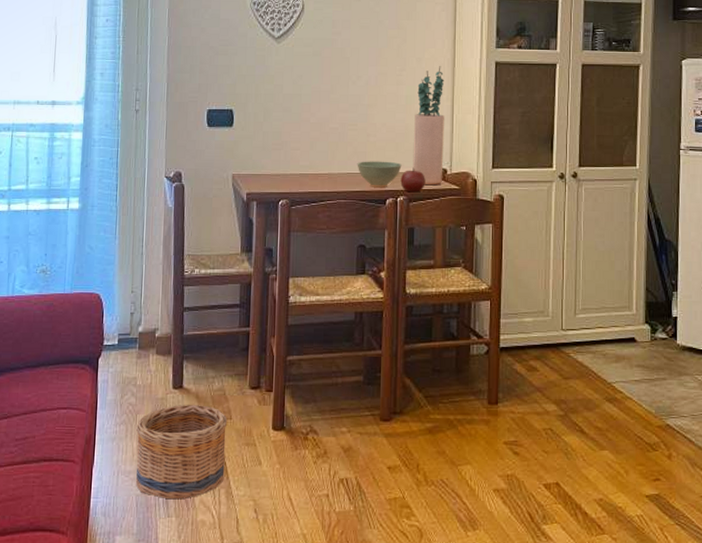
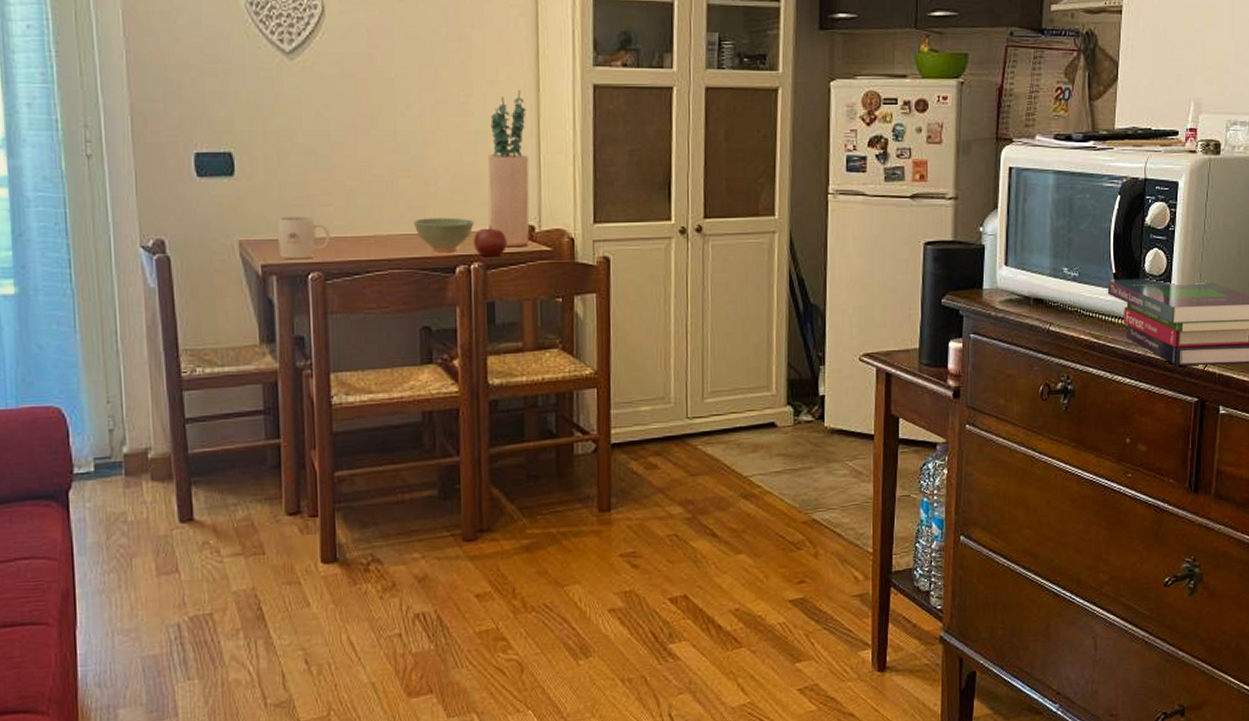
basket: present [136,405,228,500] -> none [133,540,261,659]
mug: none [259,157,297,190] -> present [276,216,331,260]

